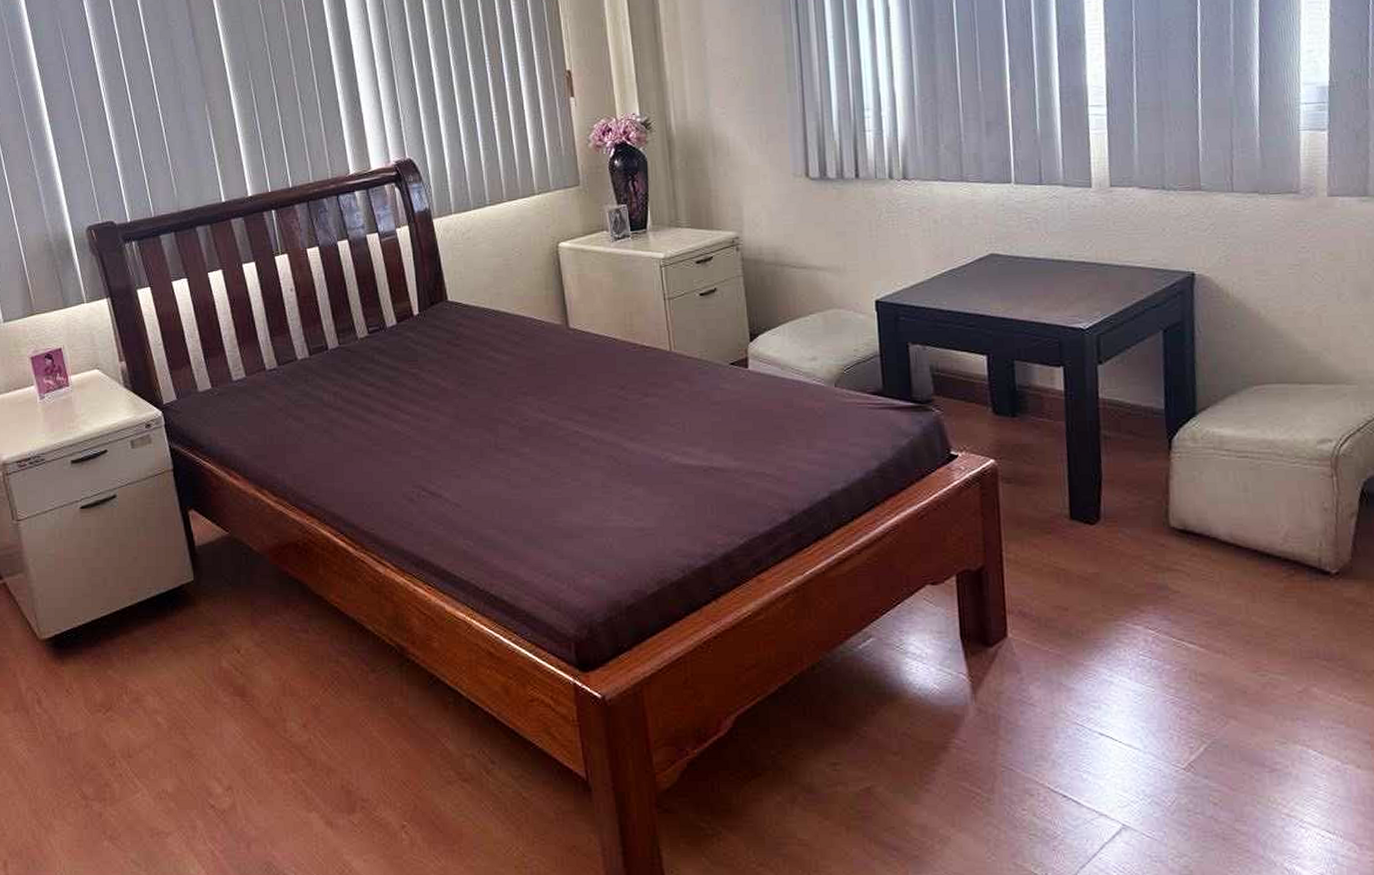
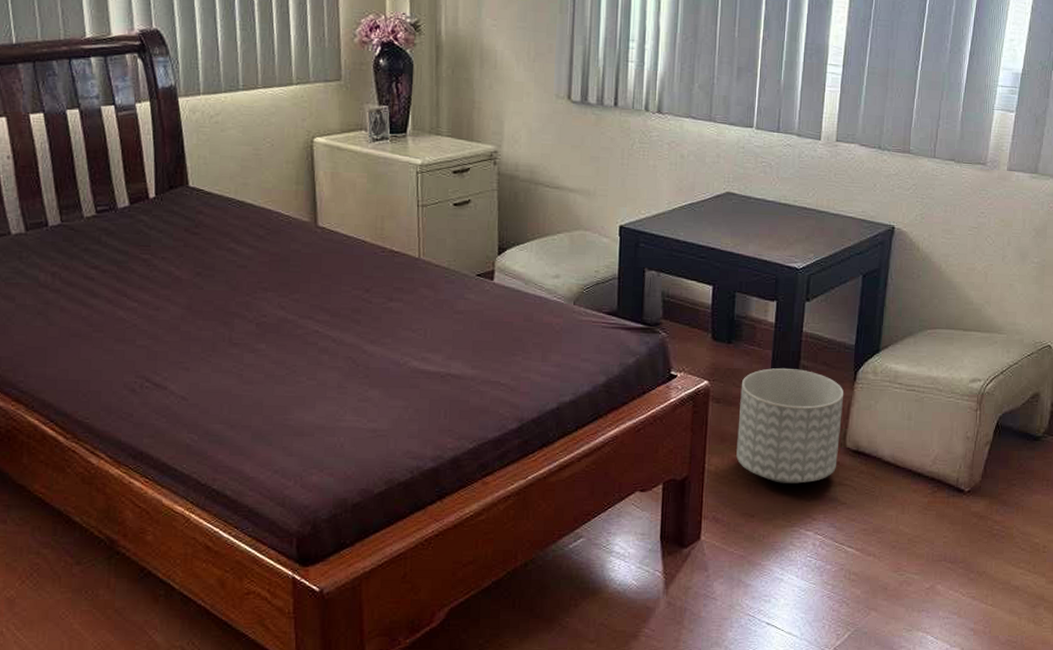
planter: none [1033,440,1162,571] -> present [736,368,844,484]

